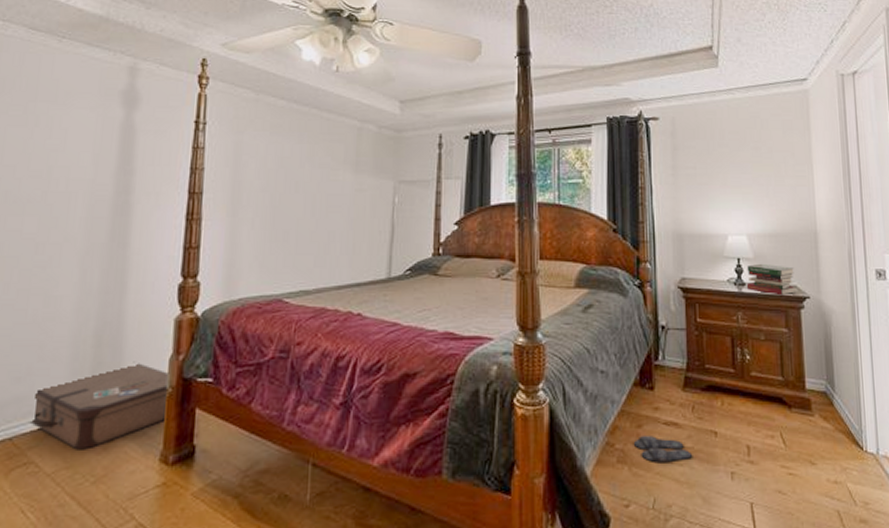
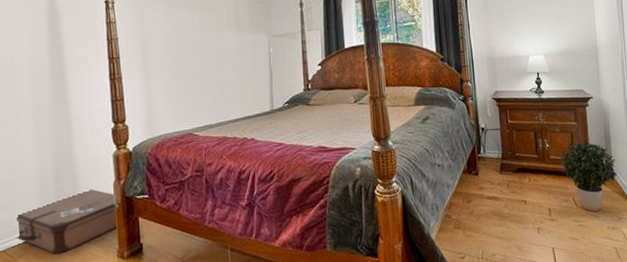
slippers: present [633,435,692,464] -> none [465,207,508,227]
books: present [746,263,797,296] -> none [544,75,583,98]
potted plant: none [764,356,842,457] -> present [560,141,618,212]

